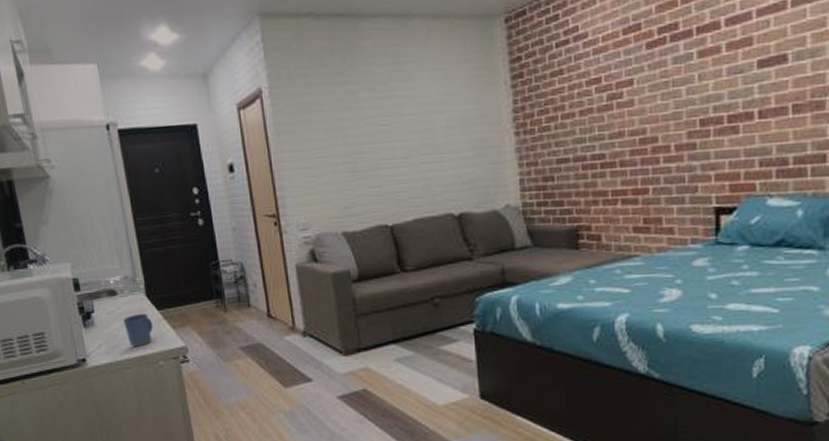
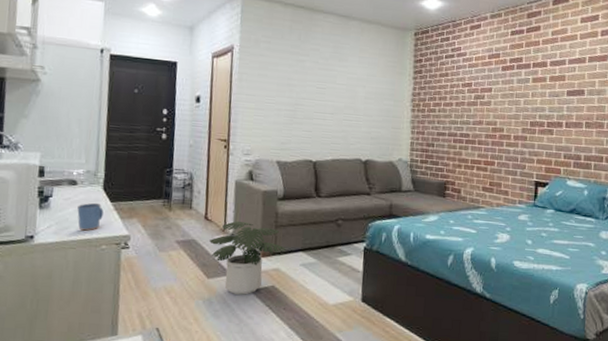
potted plant: none [279,315,373,403] -> present [210,221,286,295]

